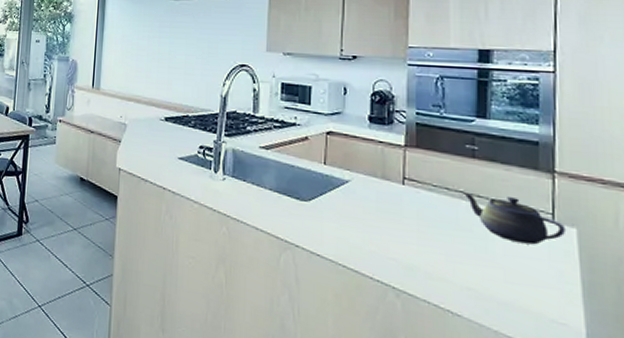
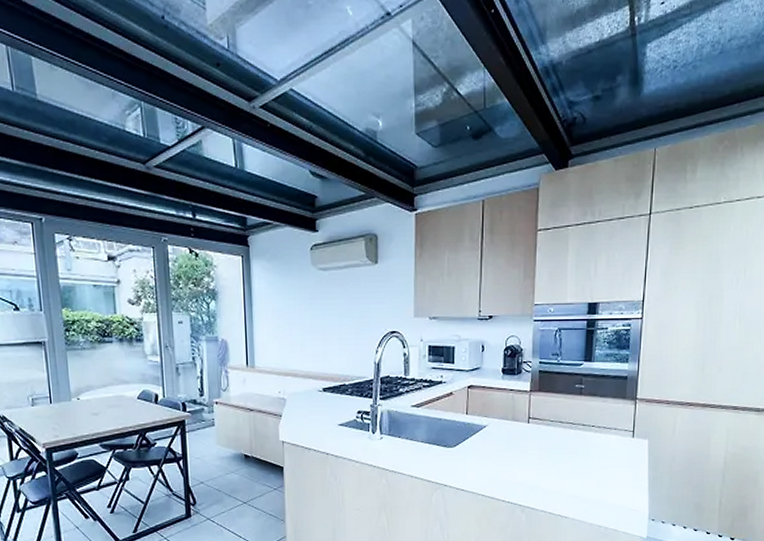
teapot: present [462,193,567,245] -> none [571,423,642,457]

